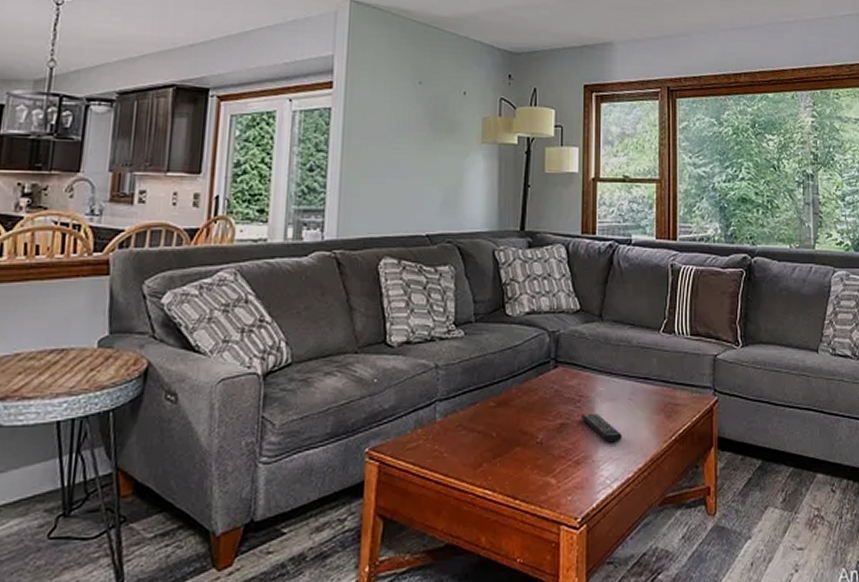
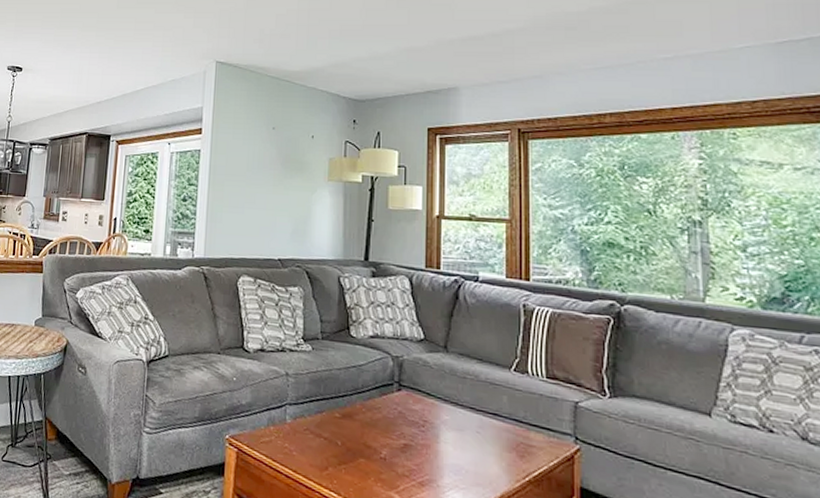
remote control: present [580,414,622,443] -> none [424,439,469,473]

